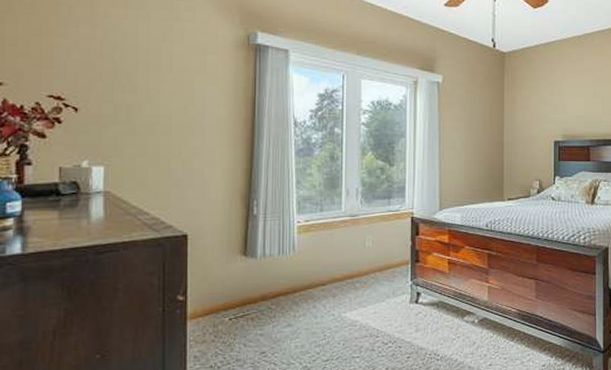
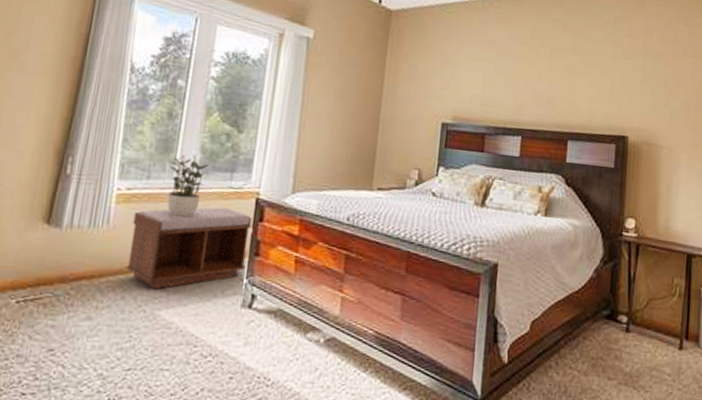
bench: none [313,228,410,297] -> present [125,207,252,290]
potted plant: none [337,190,370,238] -> present [167,156,209,217]

